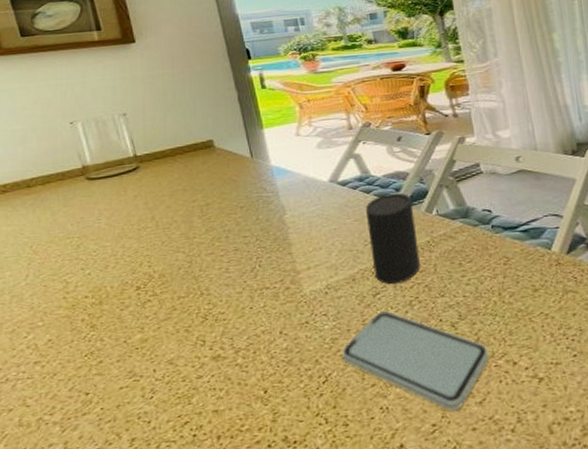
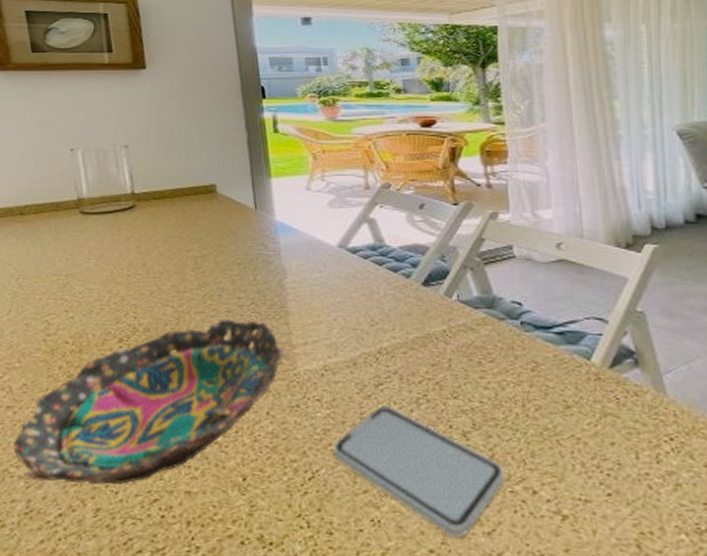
bowl: none [45,254,292,424] -> present [14,319,286,485]
cup: present [365,192,420,284] -> none [375,268,432,375]

